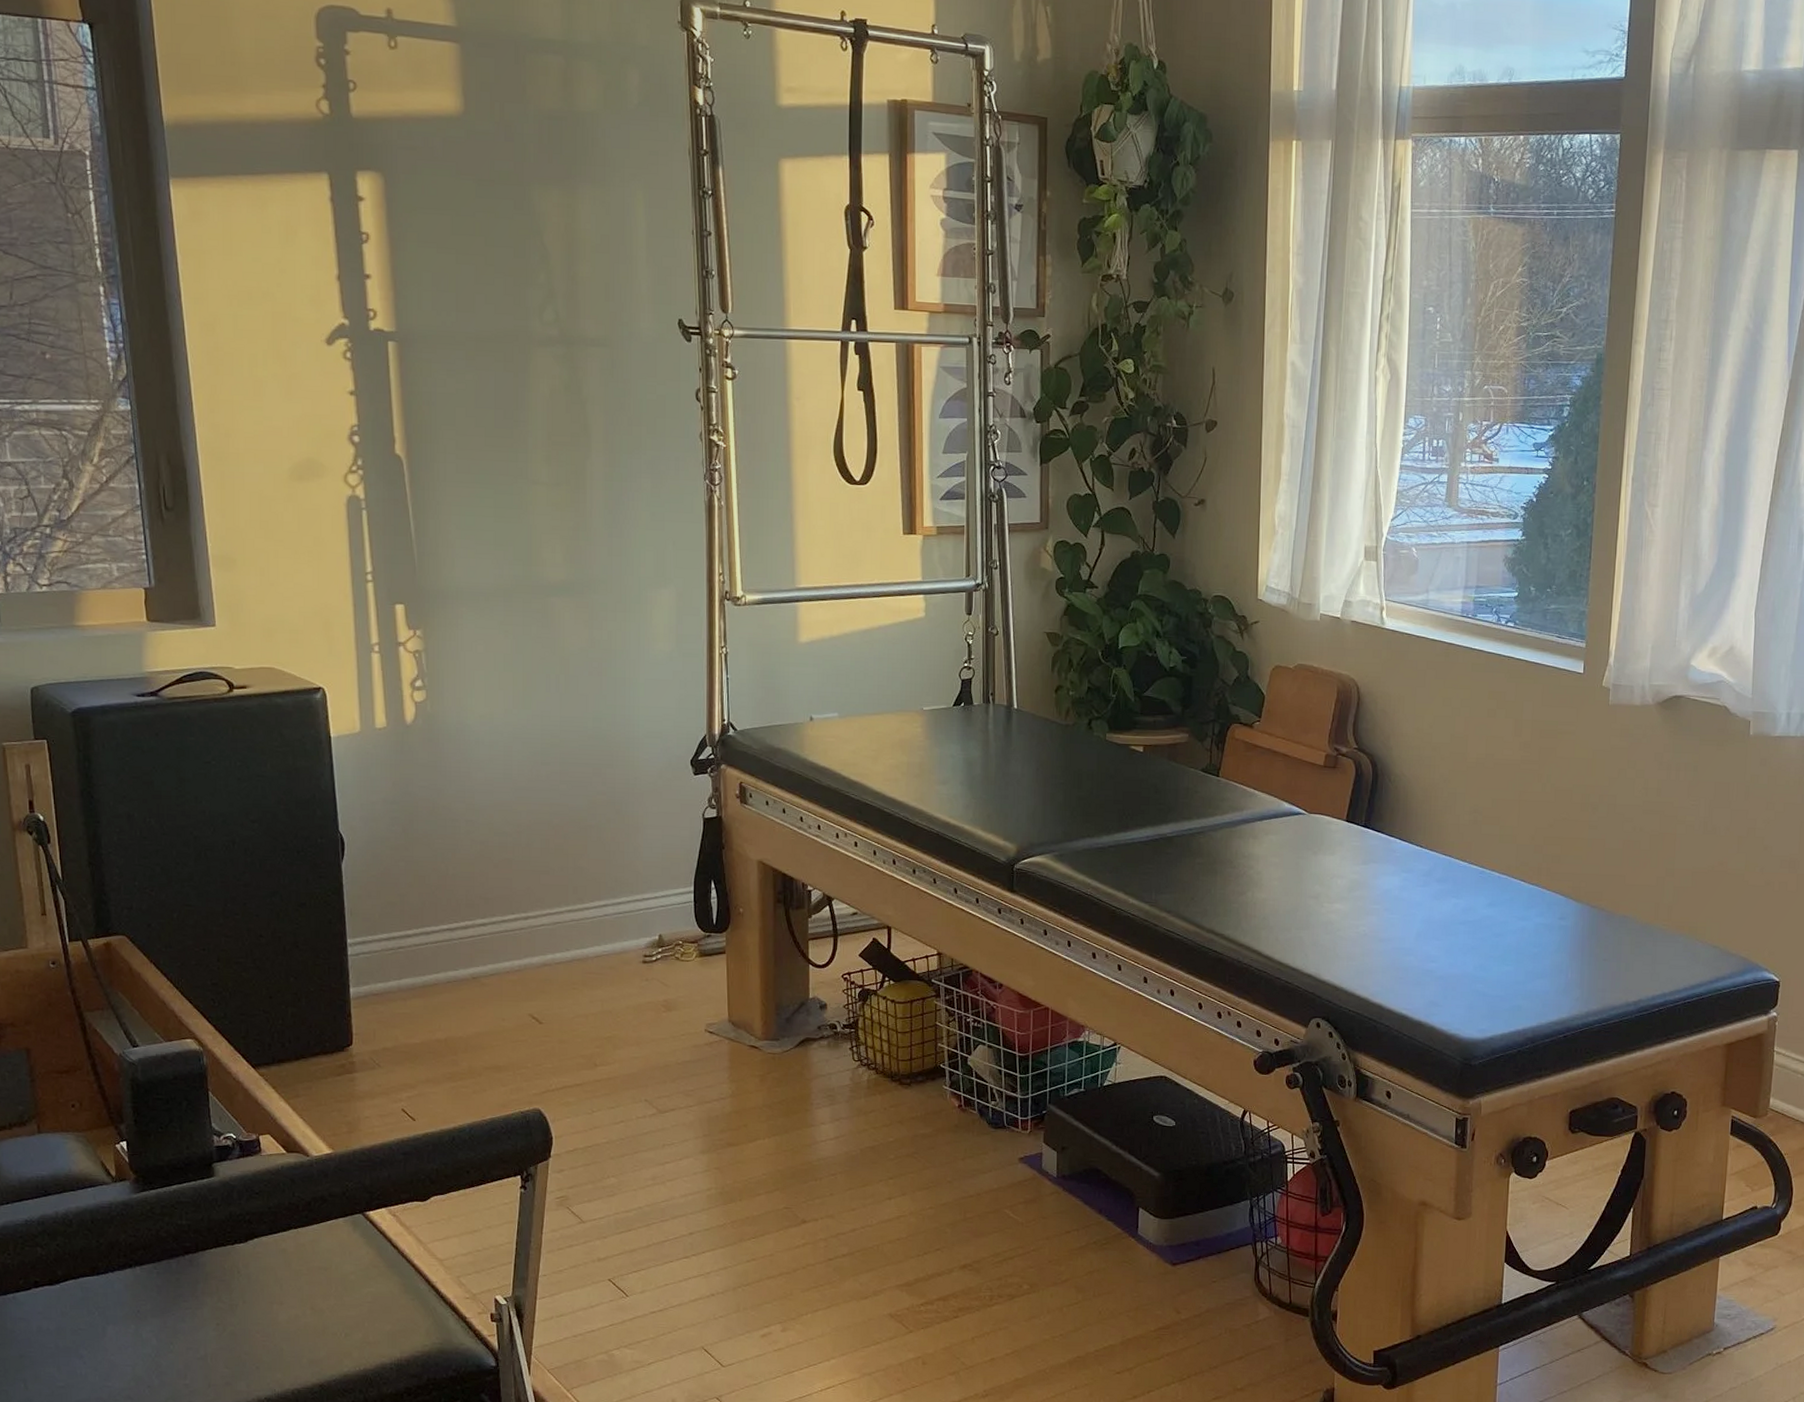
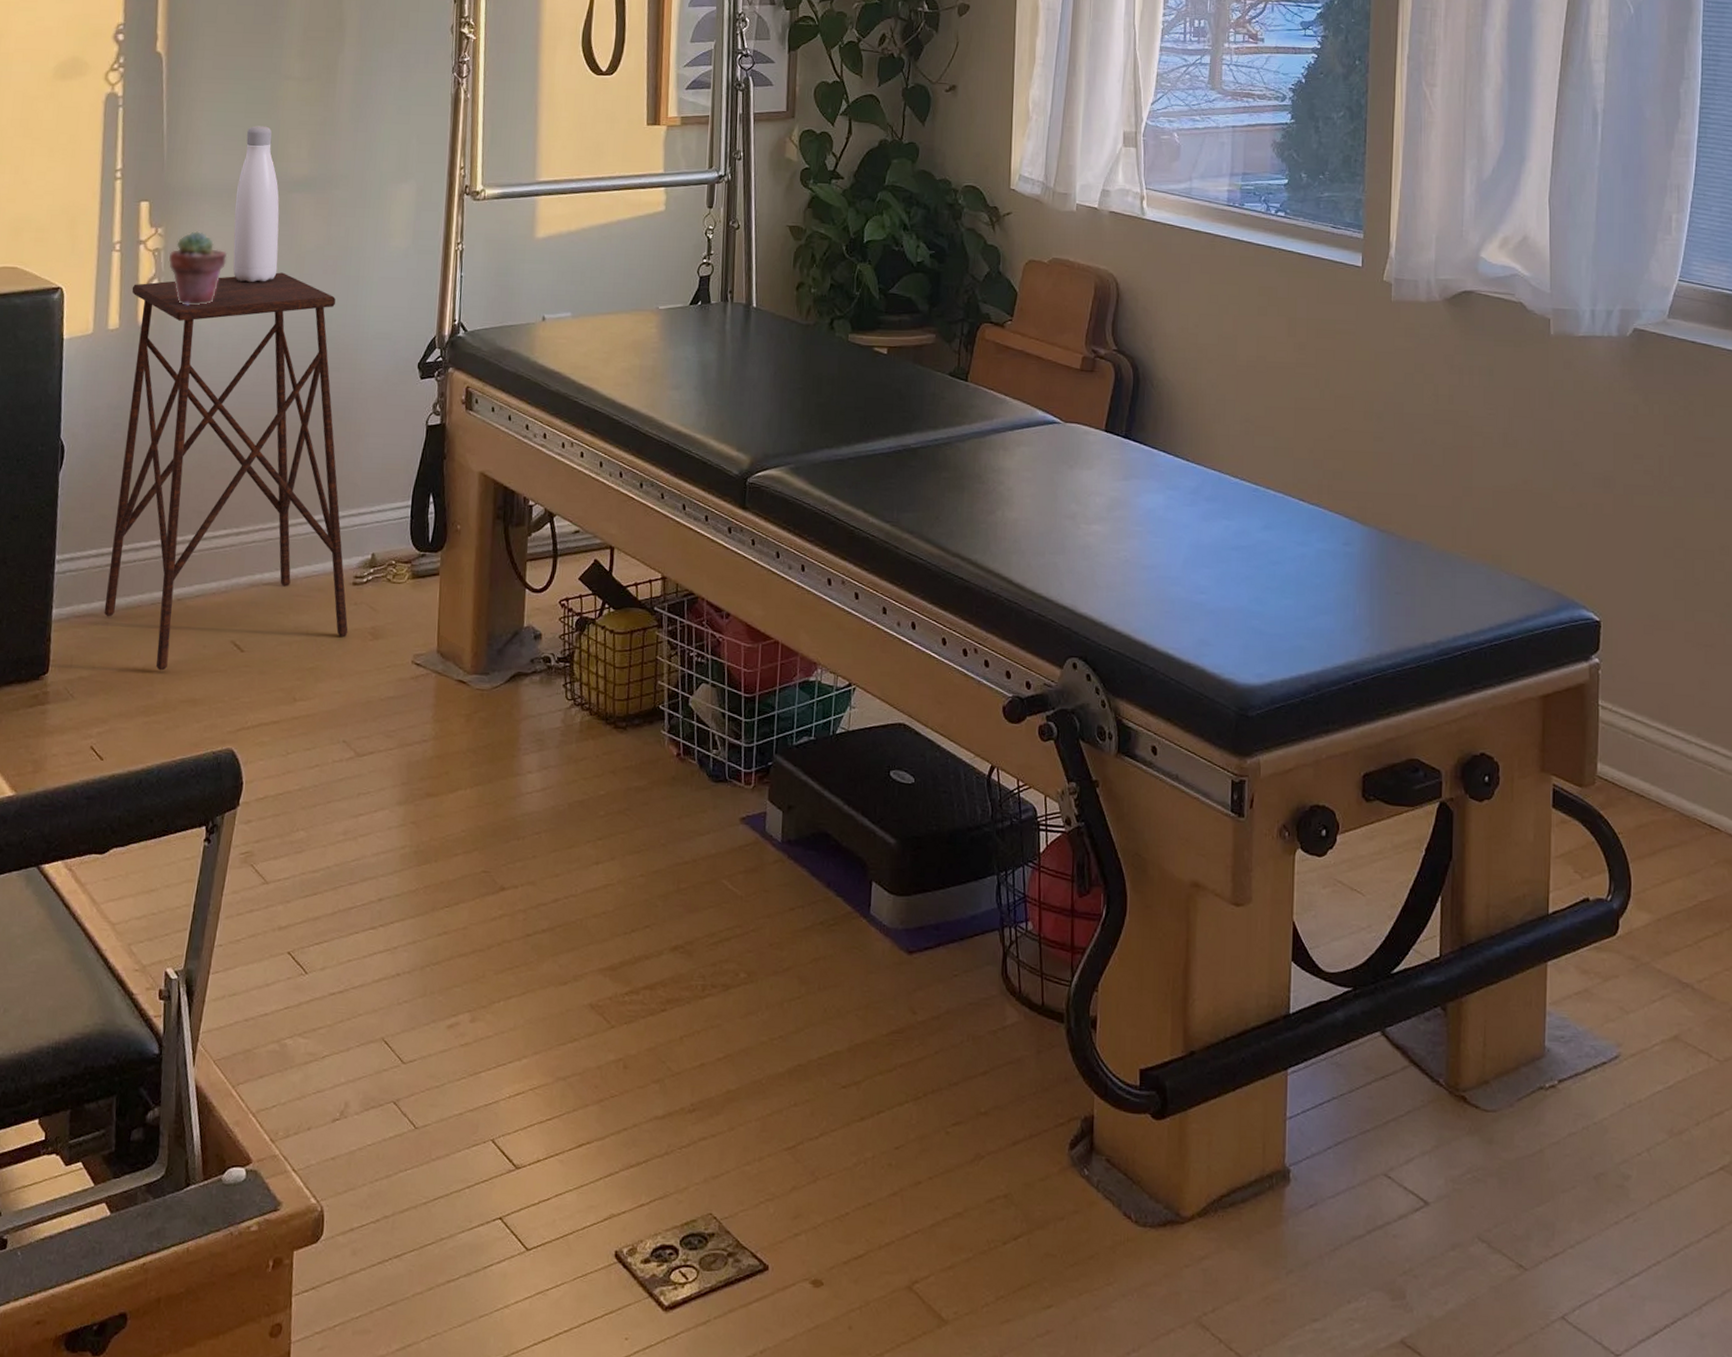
side table: none [395,674,642,1042] -> present [104,272,348,671]
potted succulent: none [430,633,490,705] -> present [168,231,228,306]
water bottle: none [493,530,542,684] -> present [233,125,280,283]

